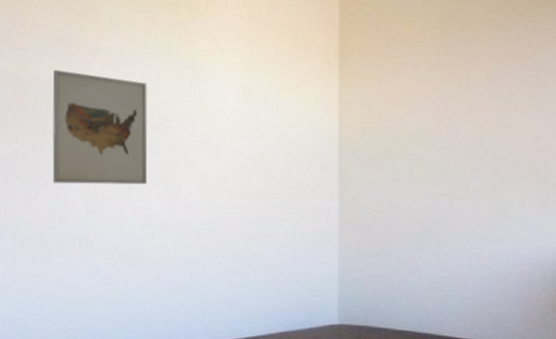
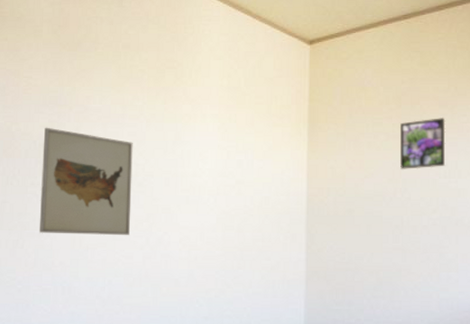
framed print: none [446,42,500,104] -> present [400,118,446,169]

